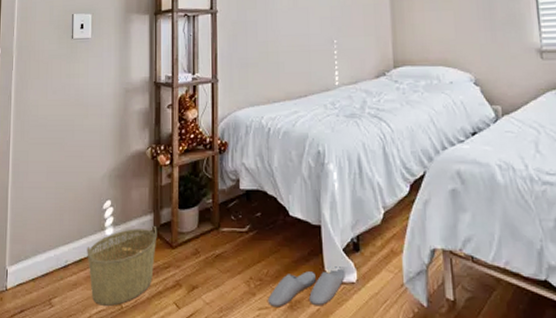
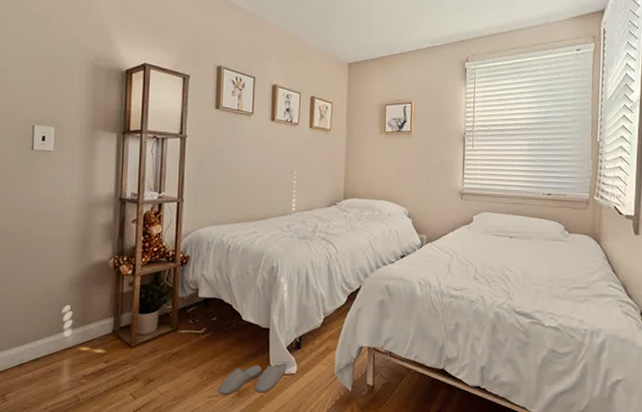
basket: present [87,226,157,306] -> none [43,329,117,399]

